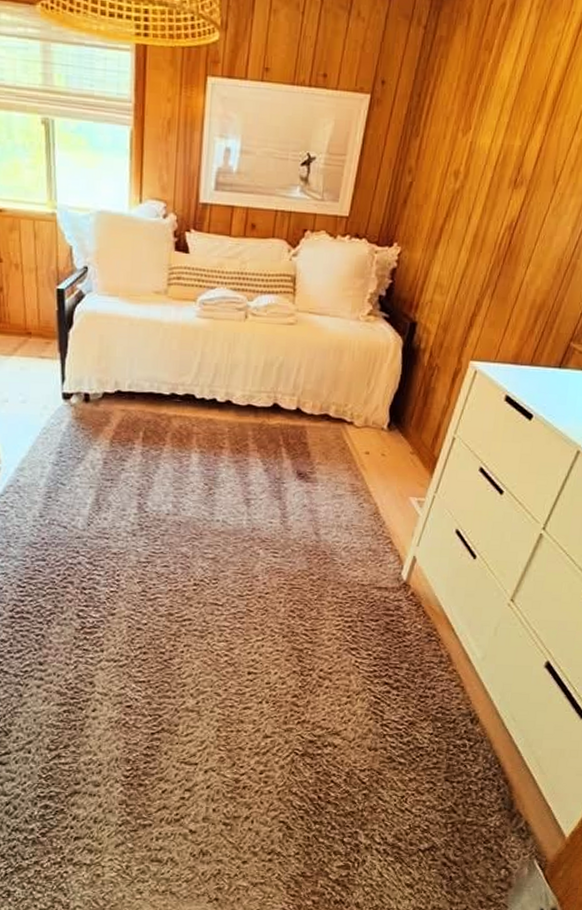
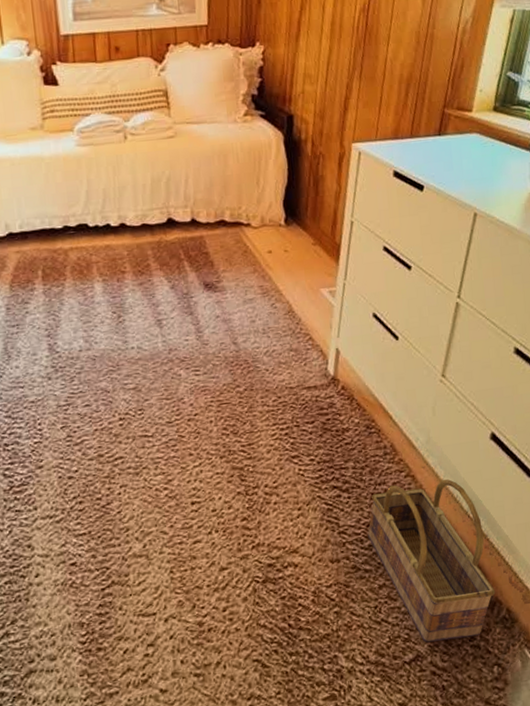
basket: none [408,692,519,840] -> present [368,478,496,643]

